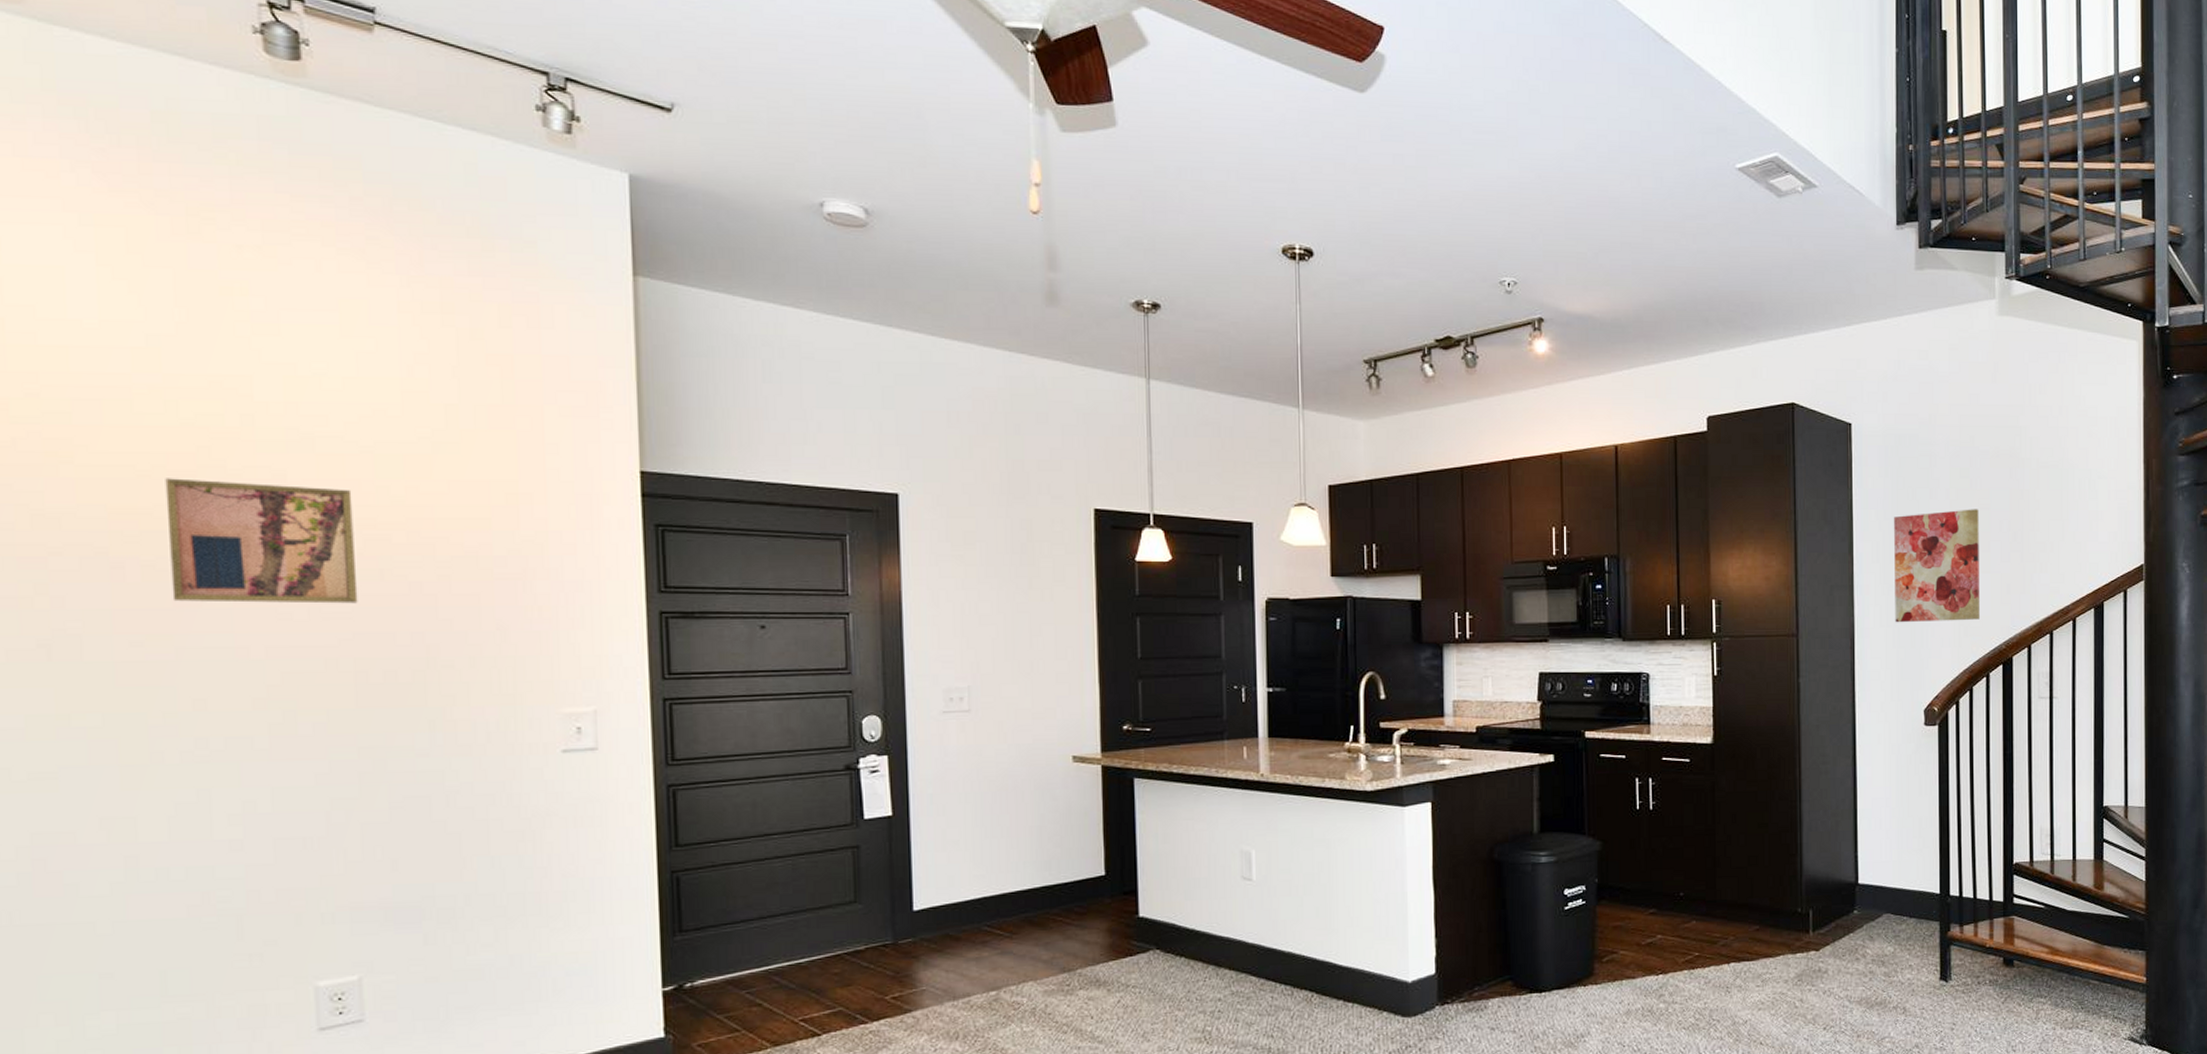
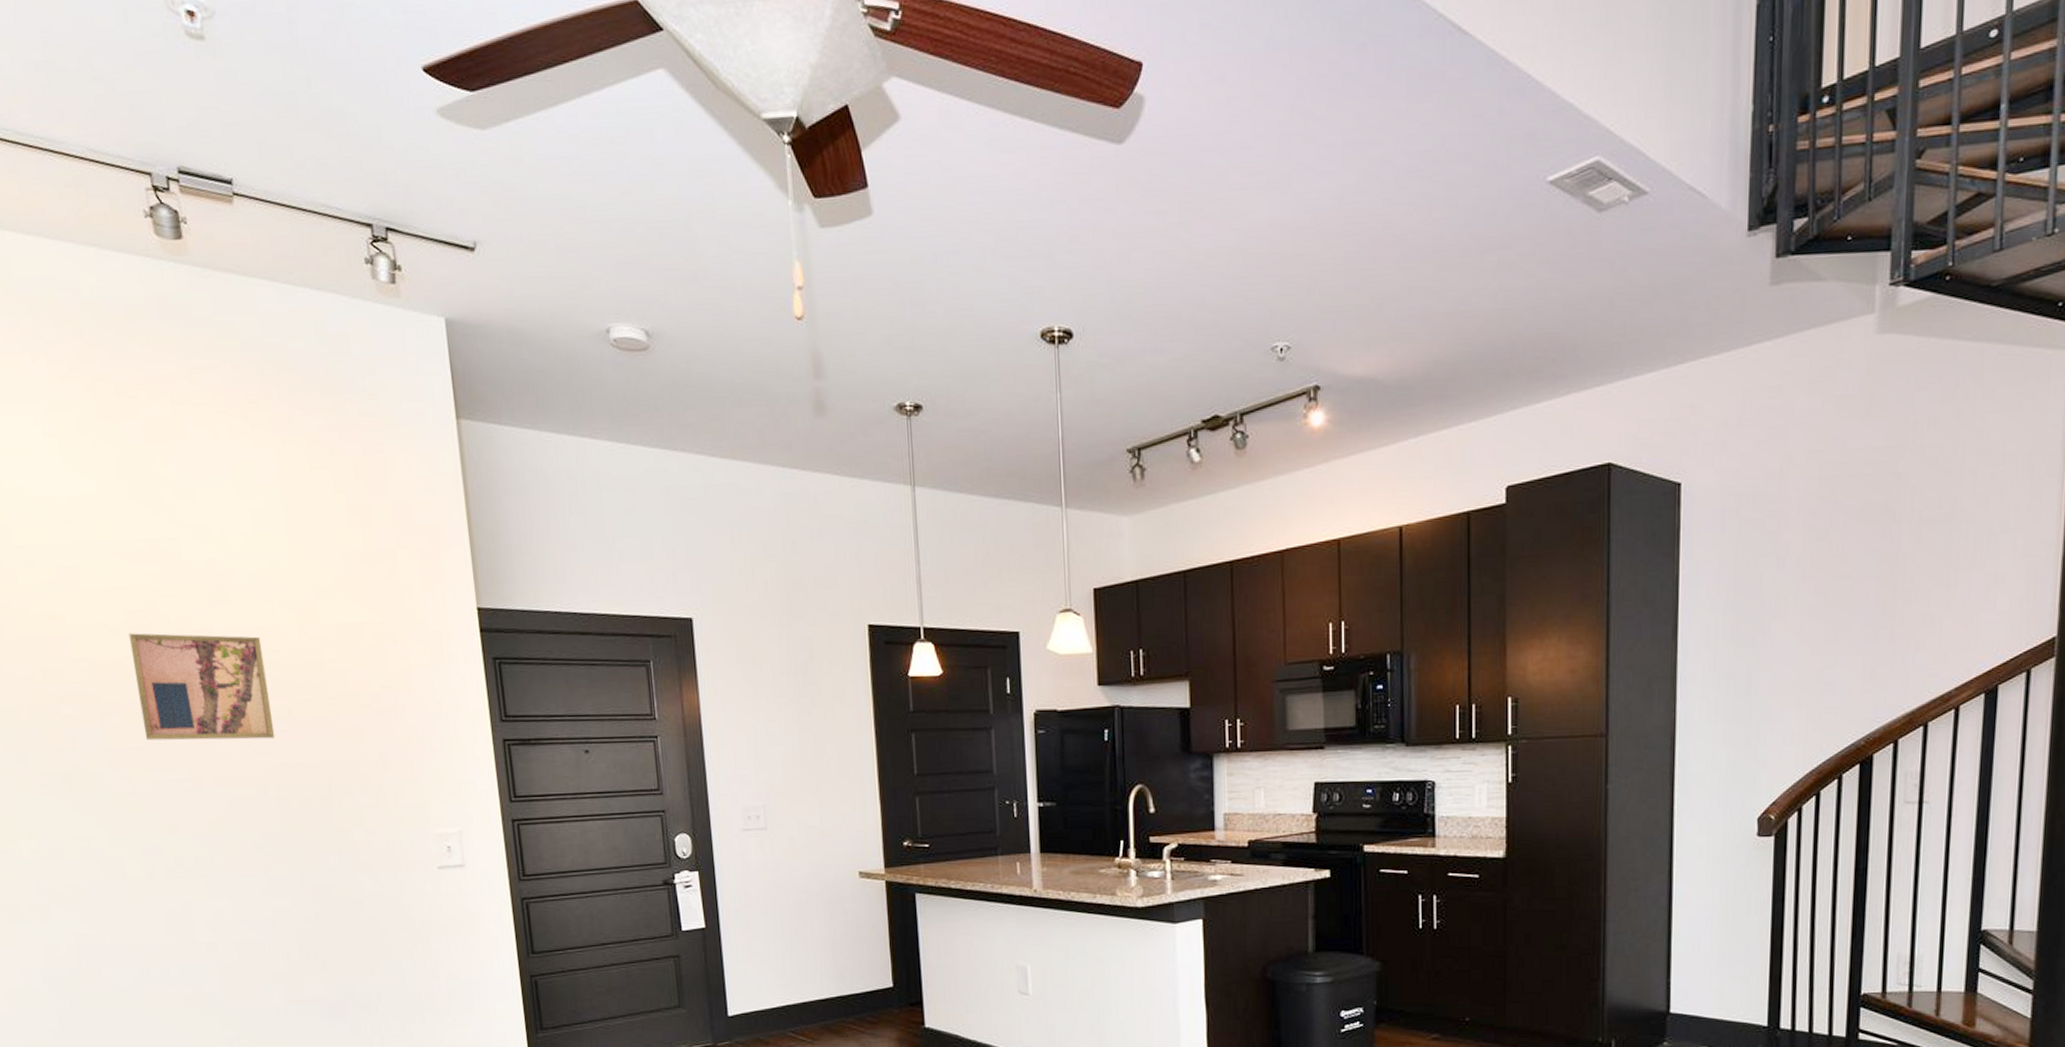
wall art: present [1894,509,1980,623] -> none [1726,578,1839,718]

